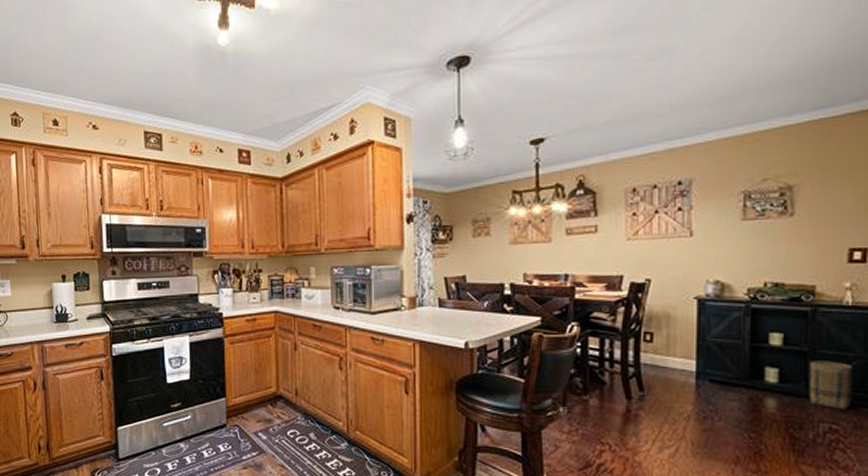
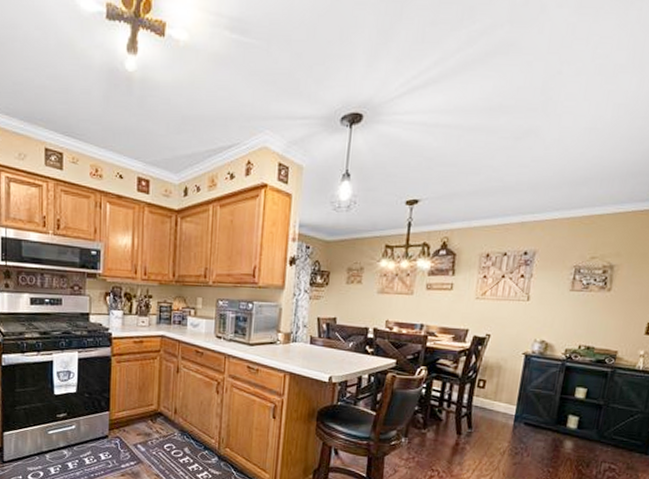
basket: present [809,361,853,410] -> none [598,412,635,454]

